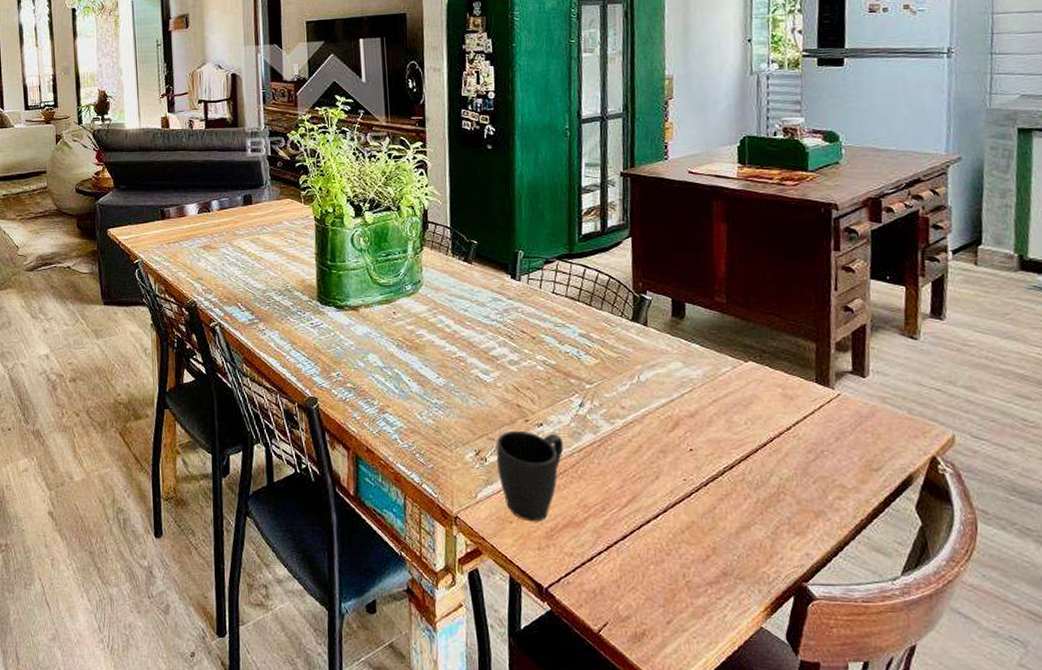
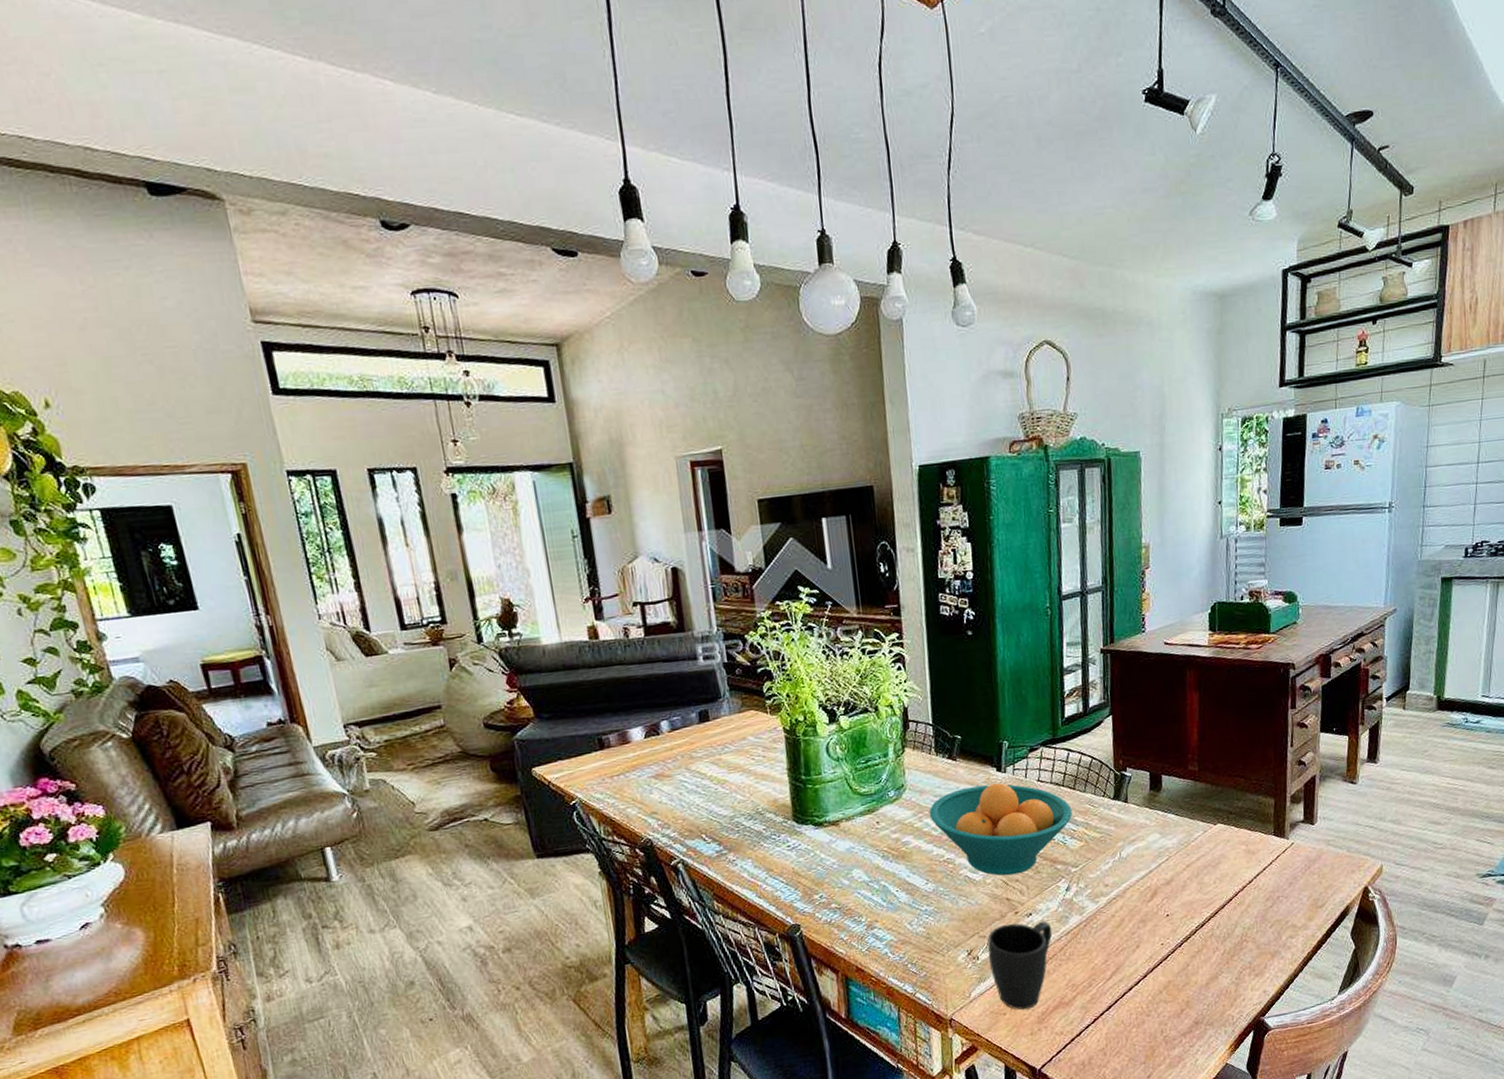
fruit bowl: none [443,289,588,382] -> present [929,782,1072,876]

